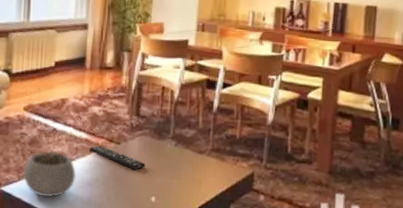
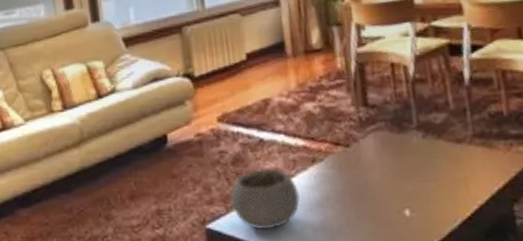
remote control: present [90,145,146,170] -> none [311,152,389,177]

